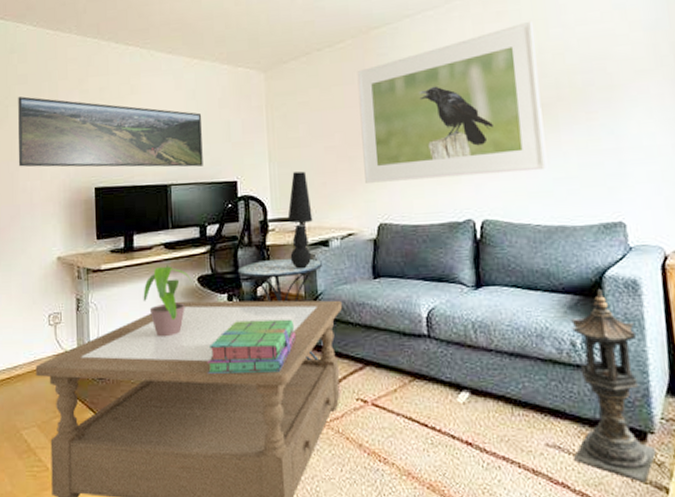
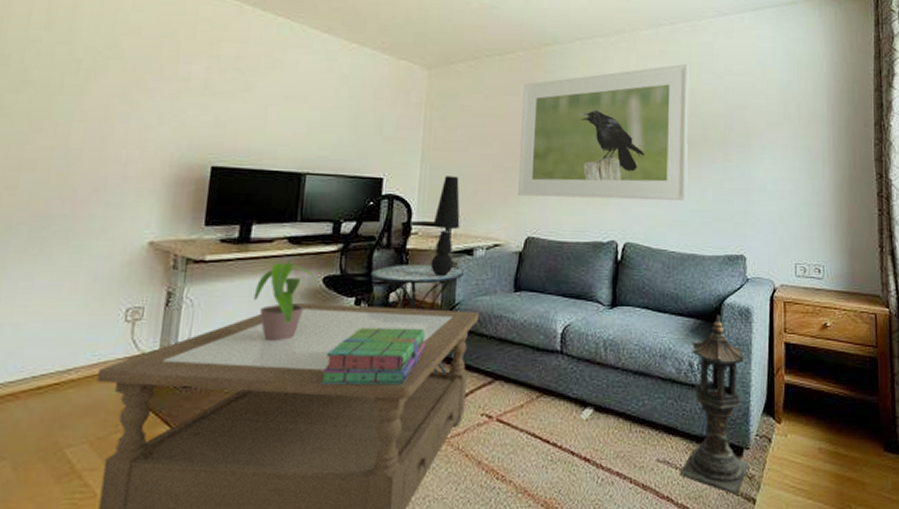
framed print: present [18,96,203,167] -> none [113,50,352,158]

